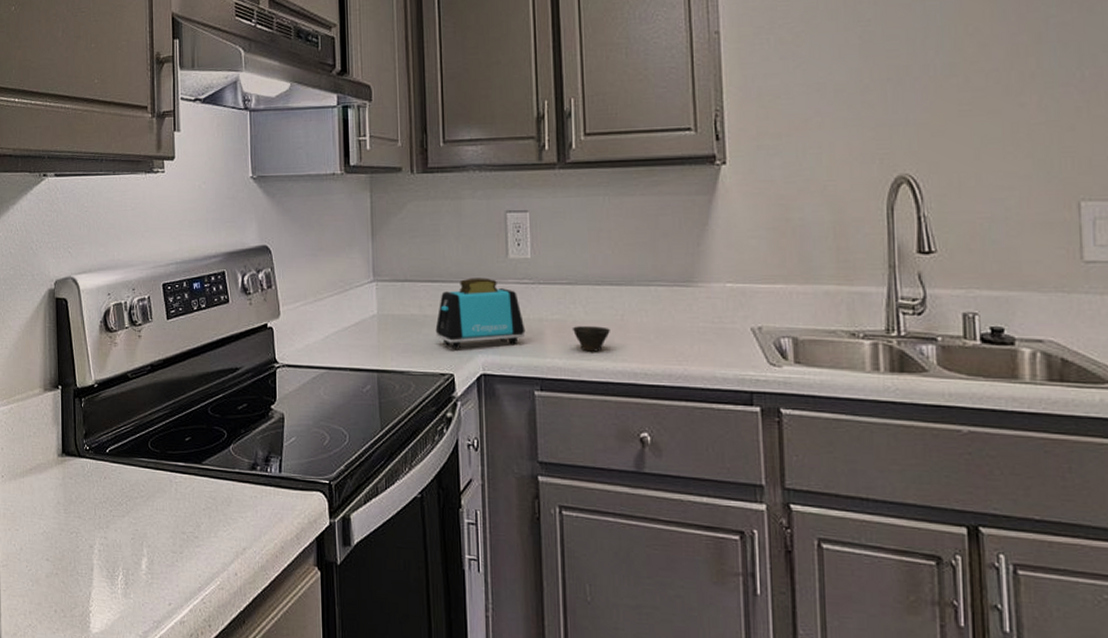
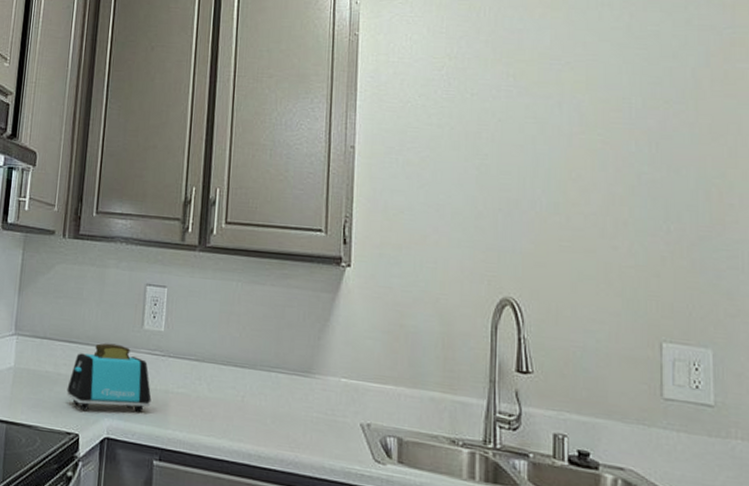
cup: present [572,326,610,352] -> none [195,402,230,429]

